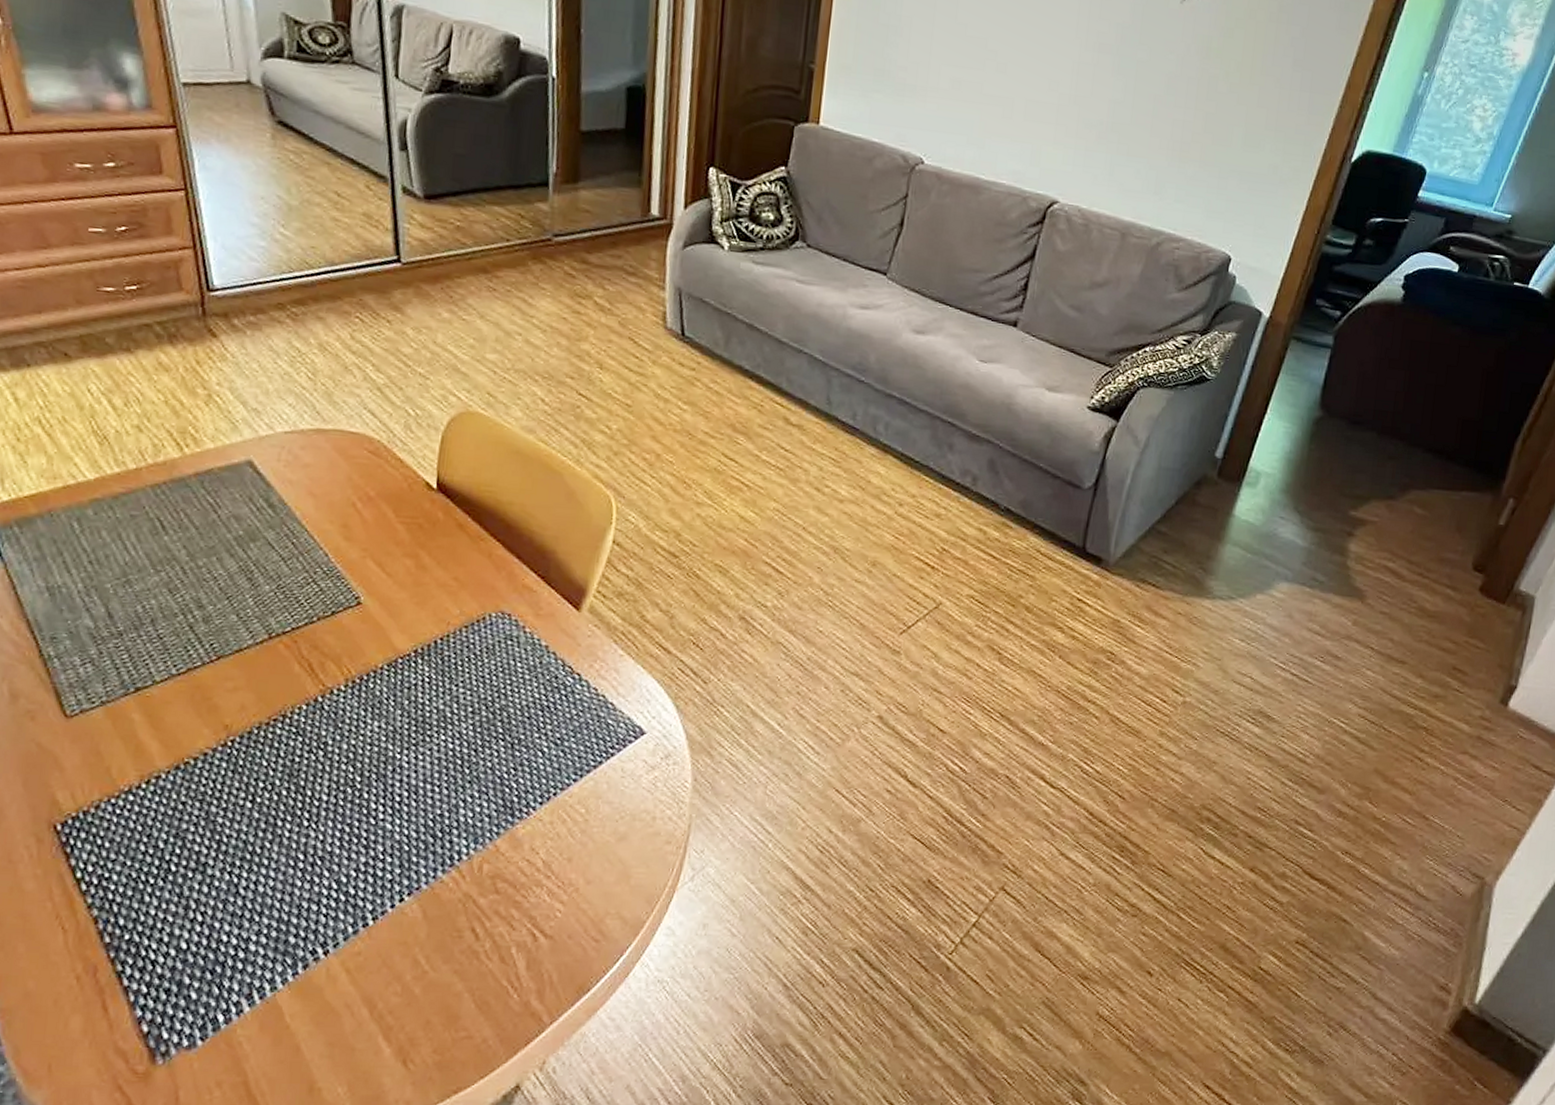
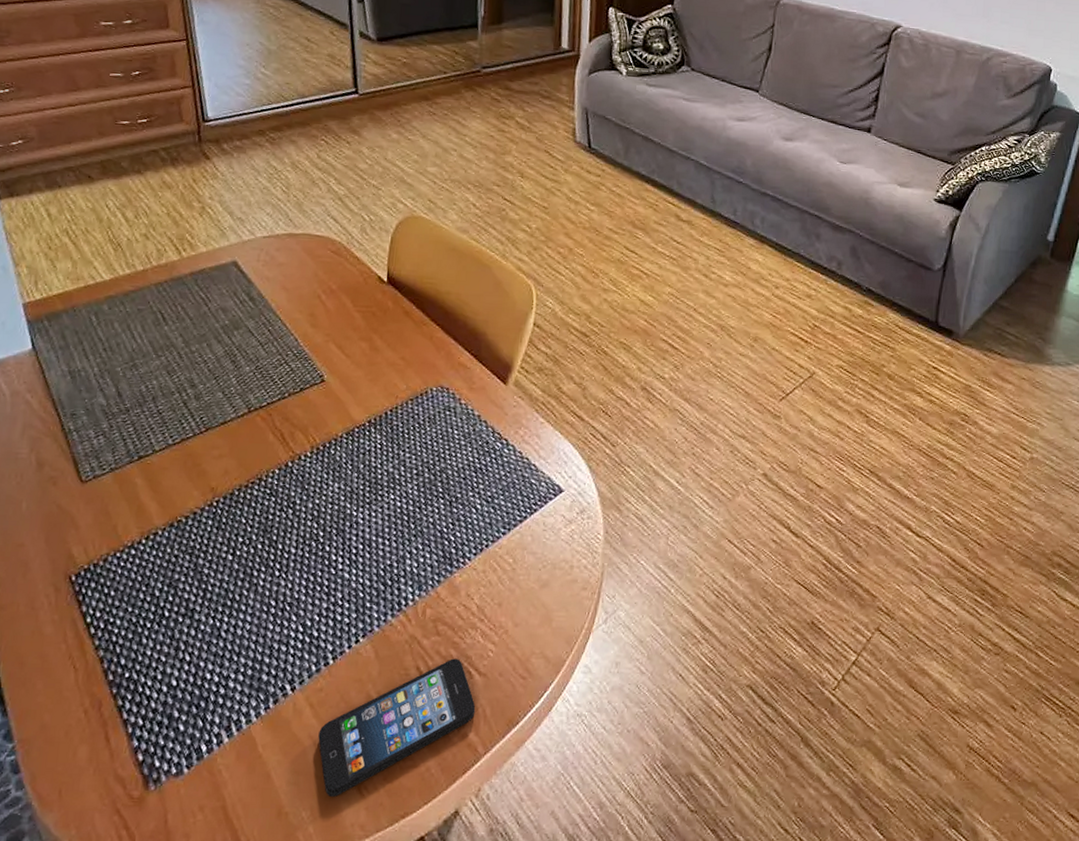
smartphone: none [356,919,541,1071] -> present [318,658,476,797]

